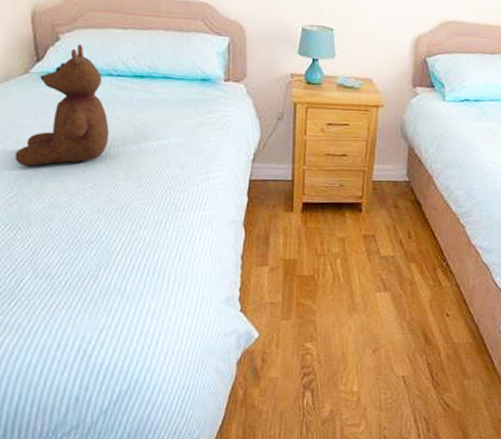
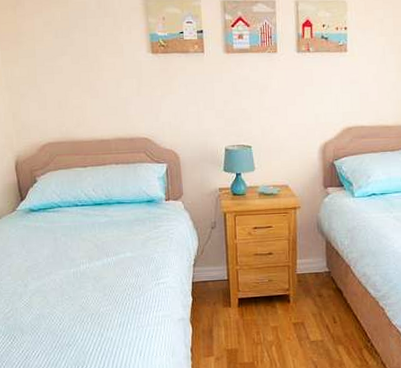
teddy bear: present [15,44,110,167] -> none [9,183,79,286]

